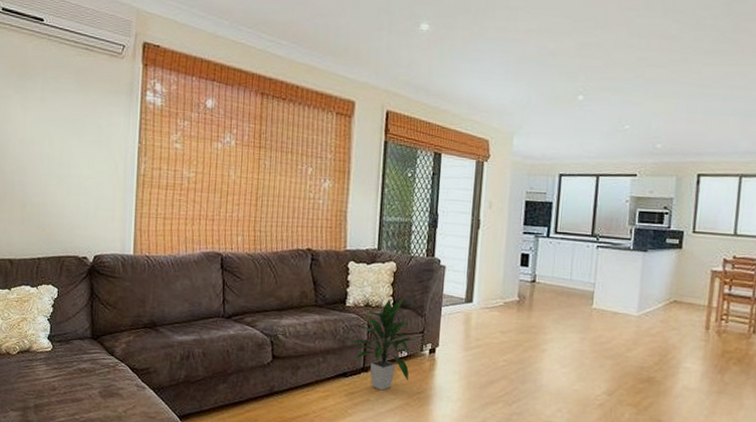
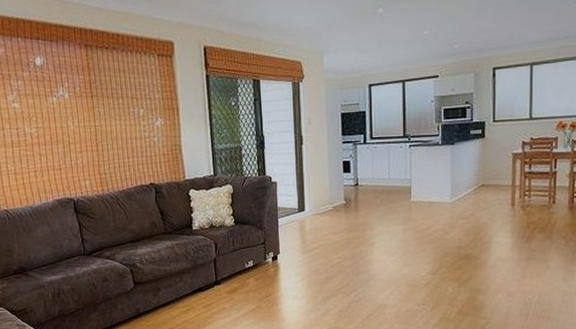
indoor plant: present [348,298,415,391] -> none [199,215,258,299]

